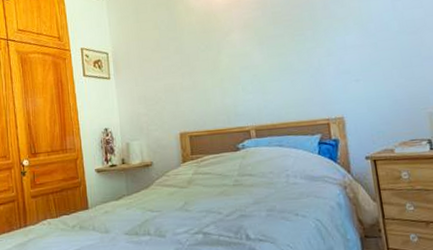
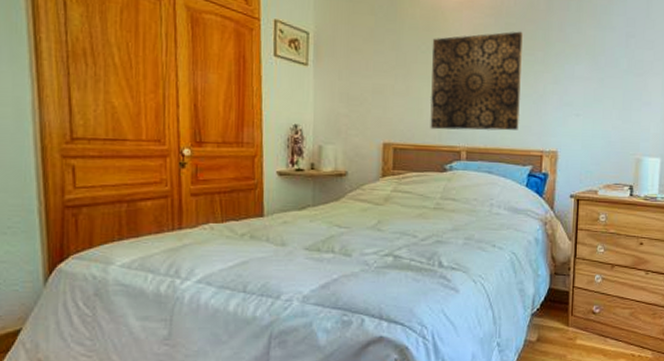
wall art: none [209,17,301,115] -> present [430,31,523,131]

